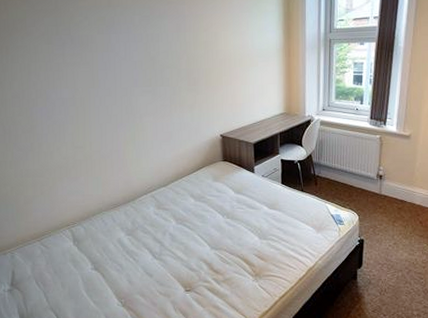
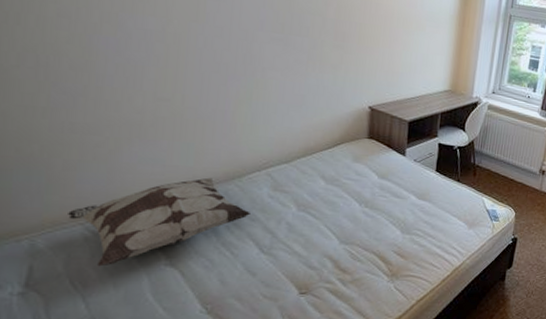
decorative pillow: none [30,202,143,271] -> present [68,177,250,267]

